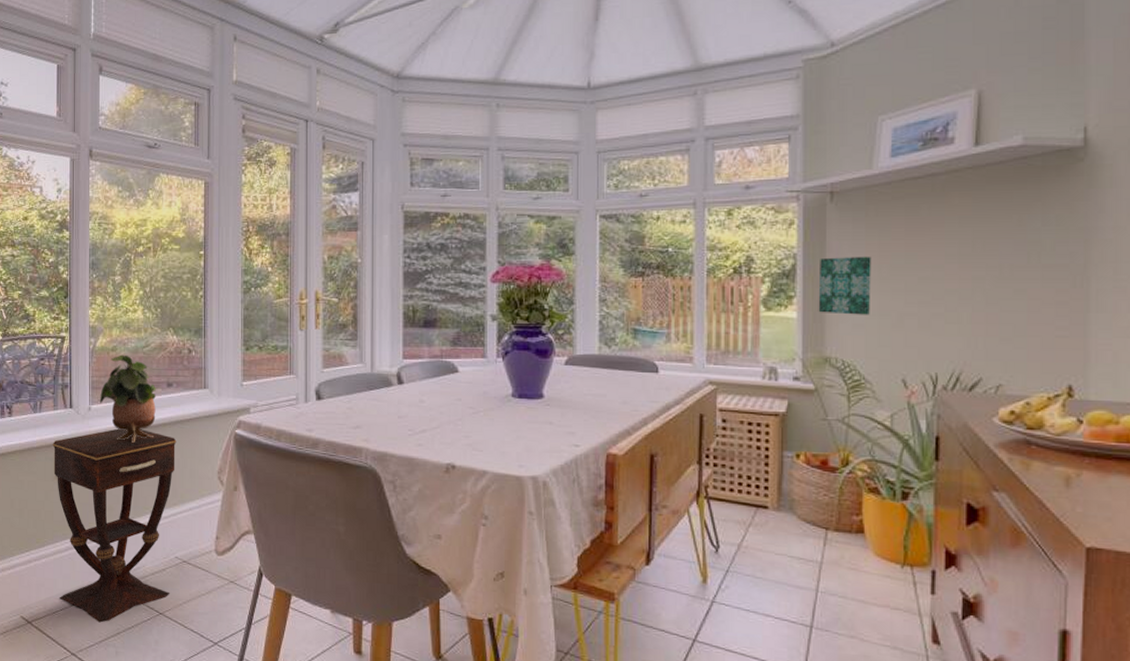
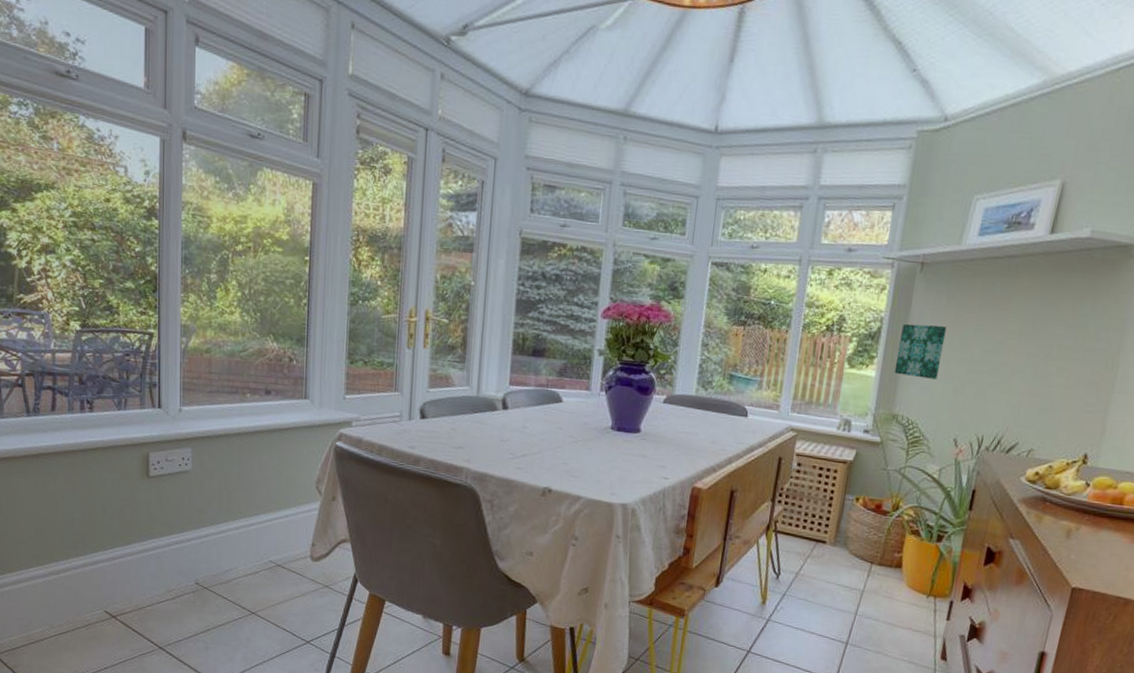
side table: present [53,428,177,623] -> none [139,432,274,620]
potted plant: present [99,354,156,444] -> none [191,357,253,449]

